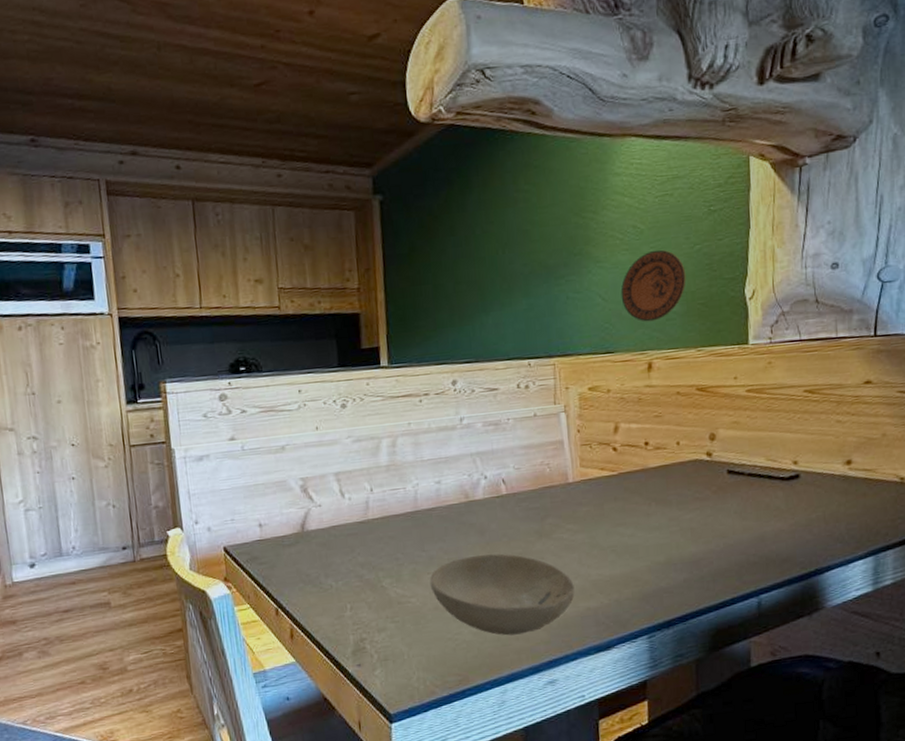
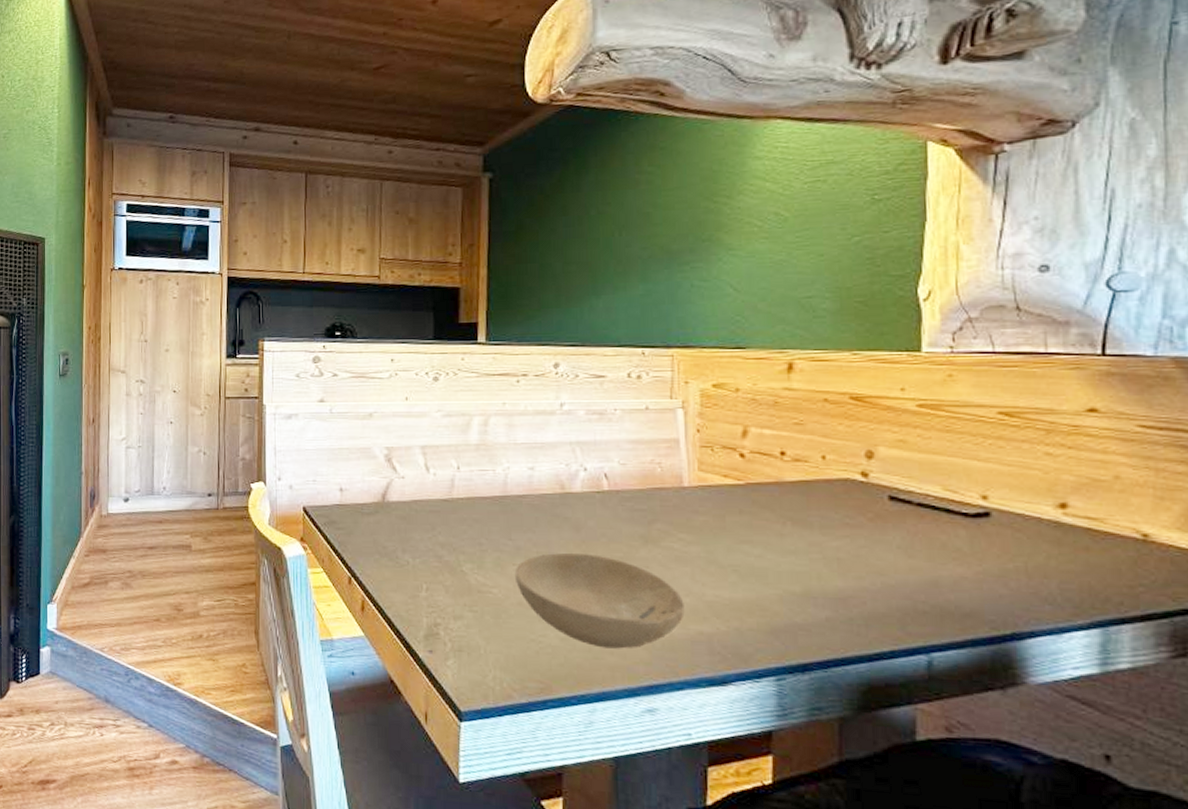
decorative plate: present [620,249,686,322] -> none [757,239,840,318]

